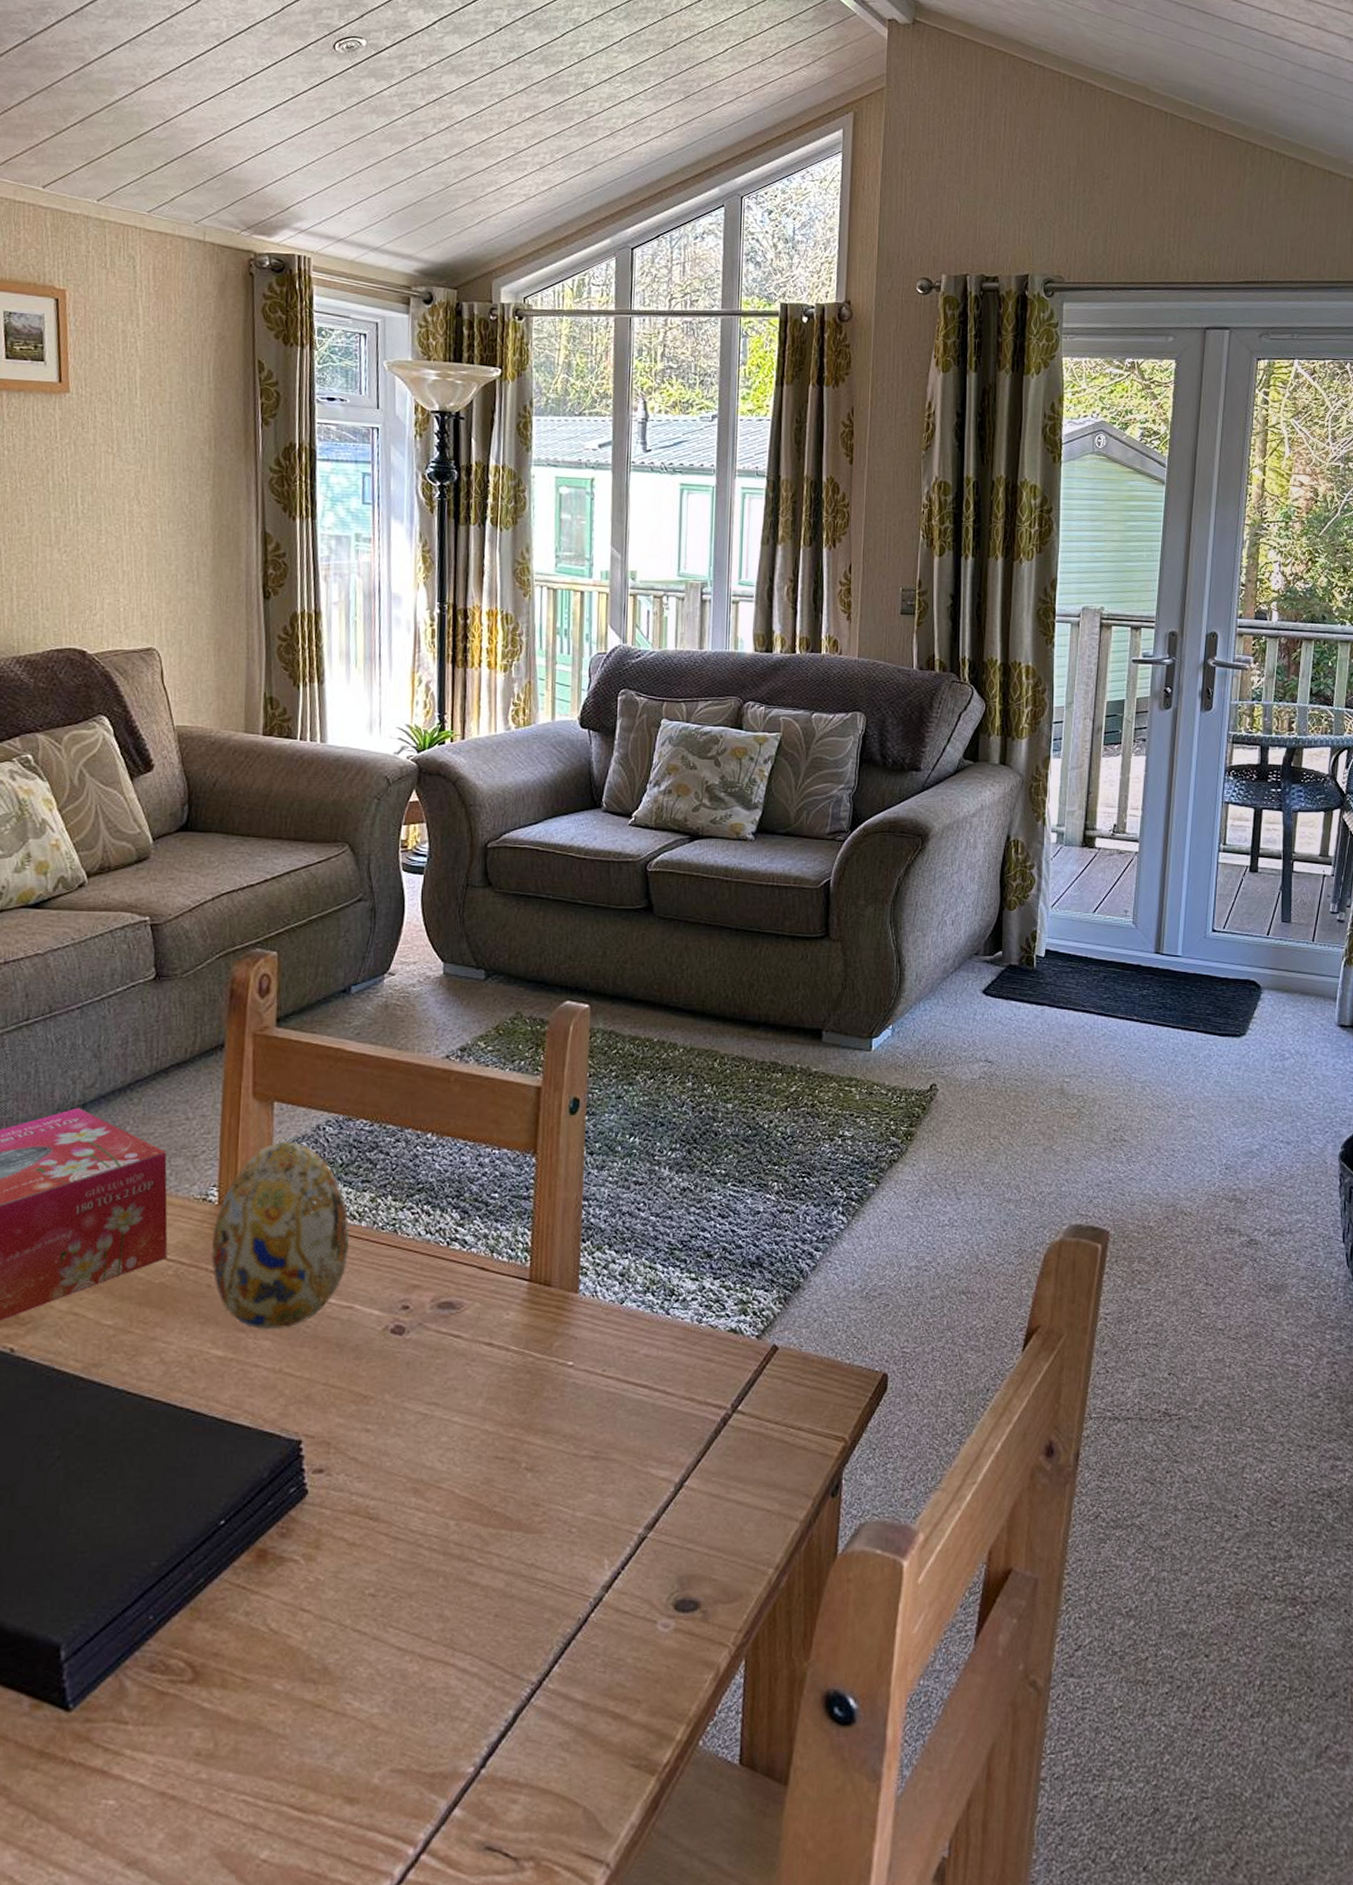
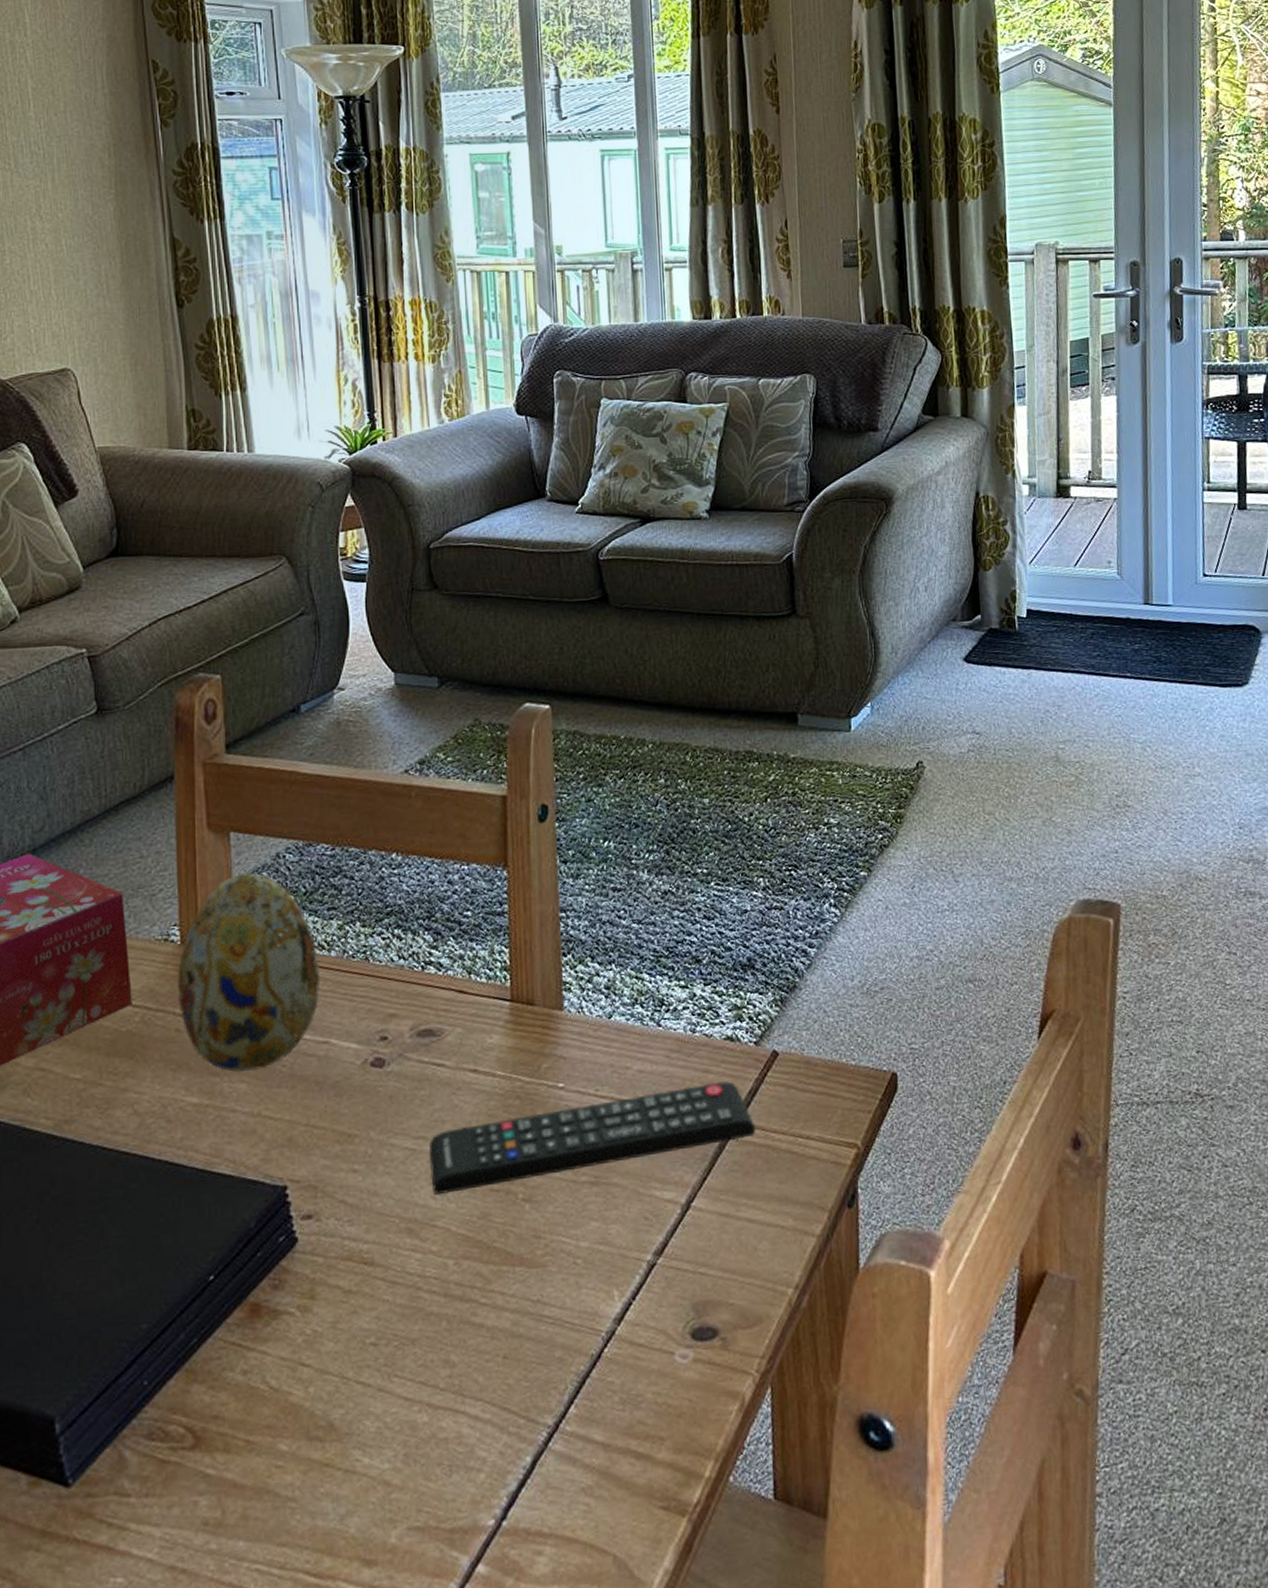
remote control: none [439,1371,751,1459] -> present [429,1081,756,1196]

